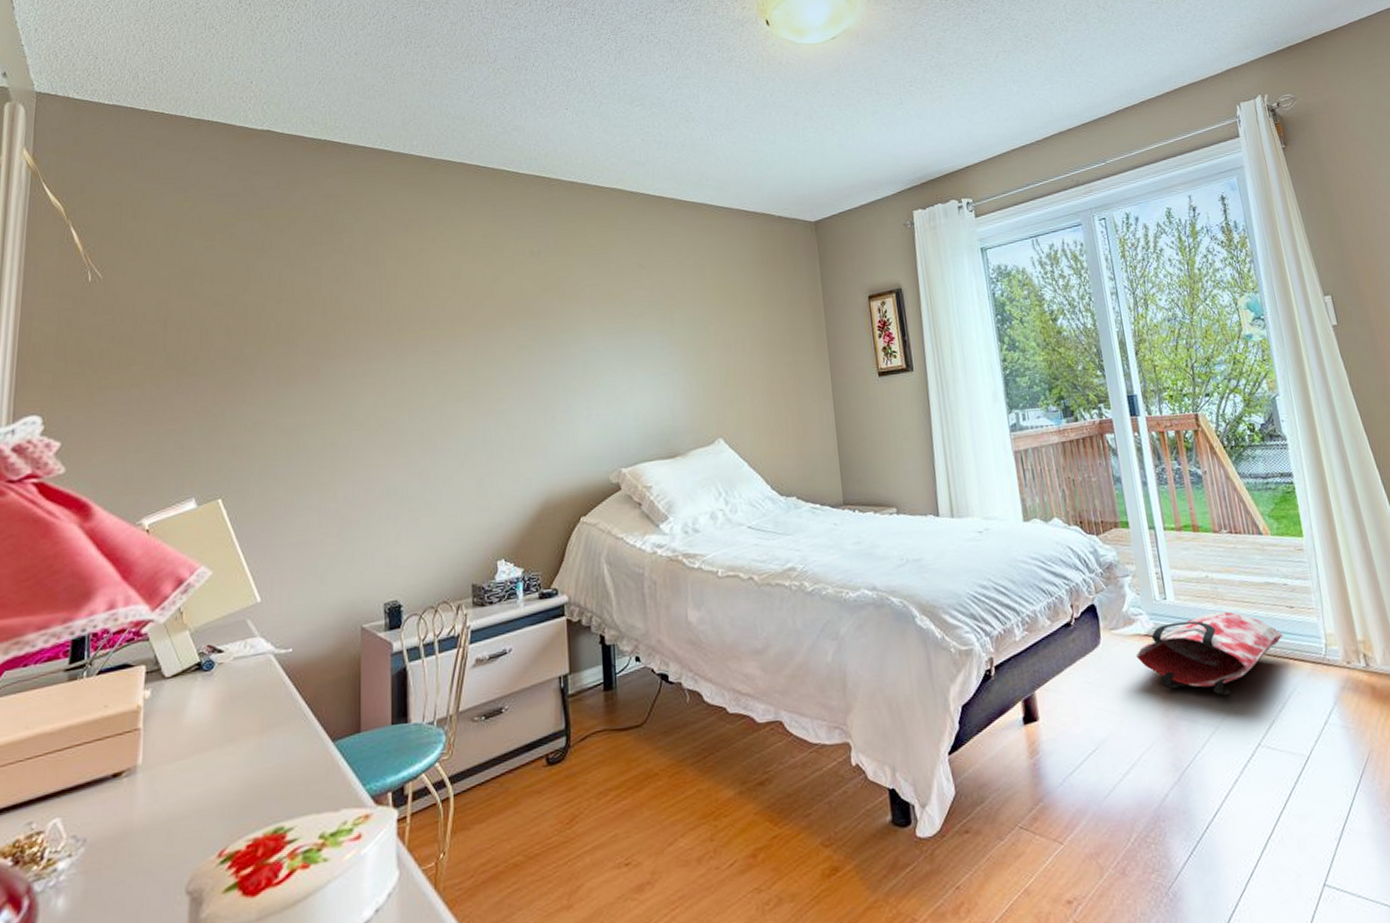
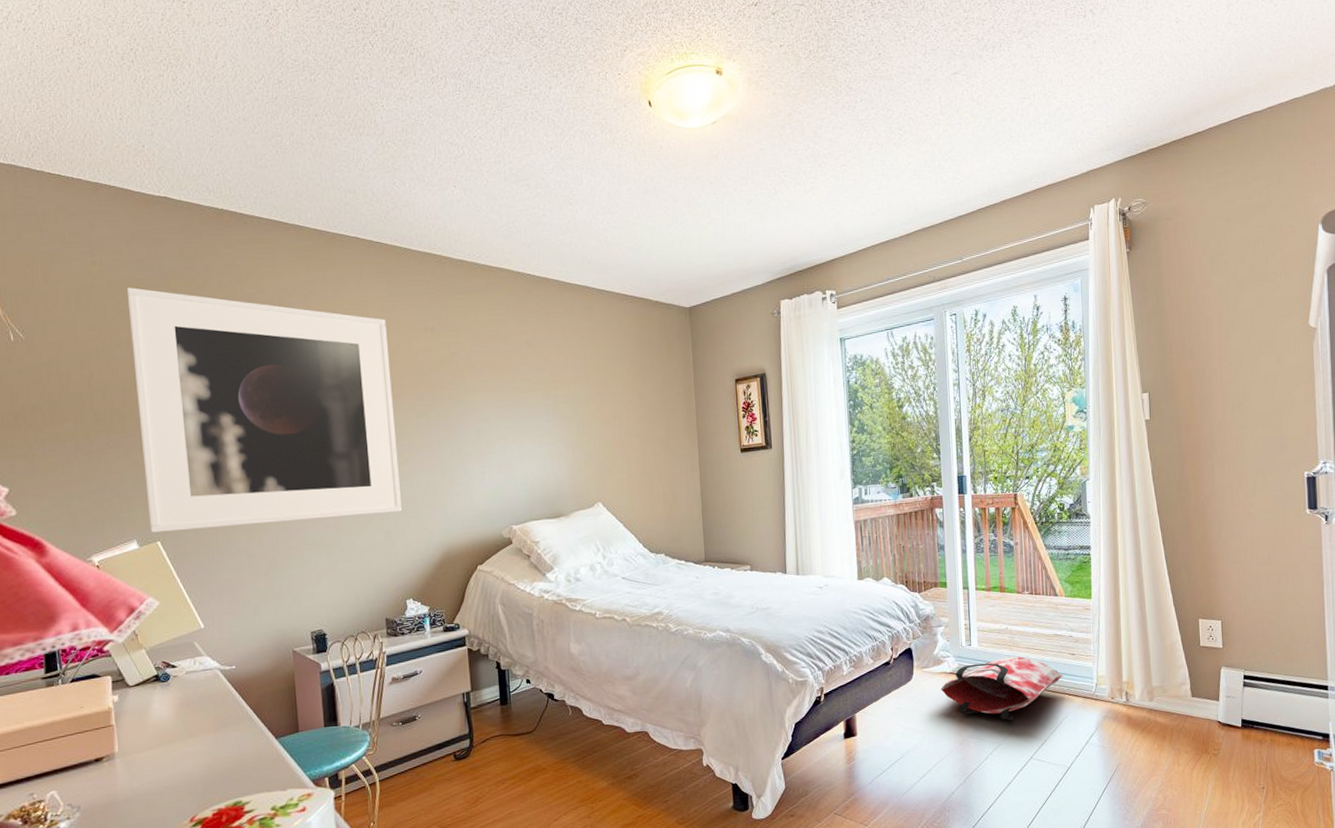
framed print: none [212,222,498,489] -> present [126,288,403,533]

